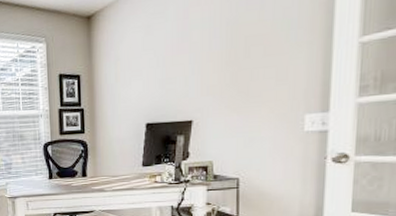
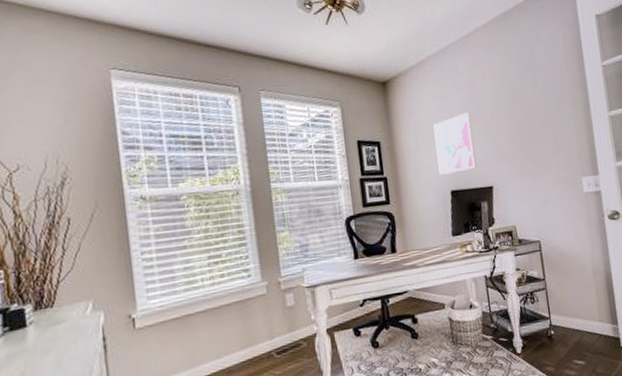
wall art: none [135,44,177,108] -> present [433,112,477,175]

